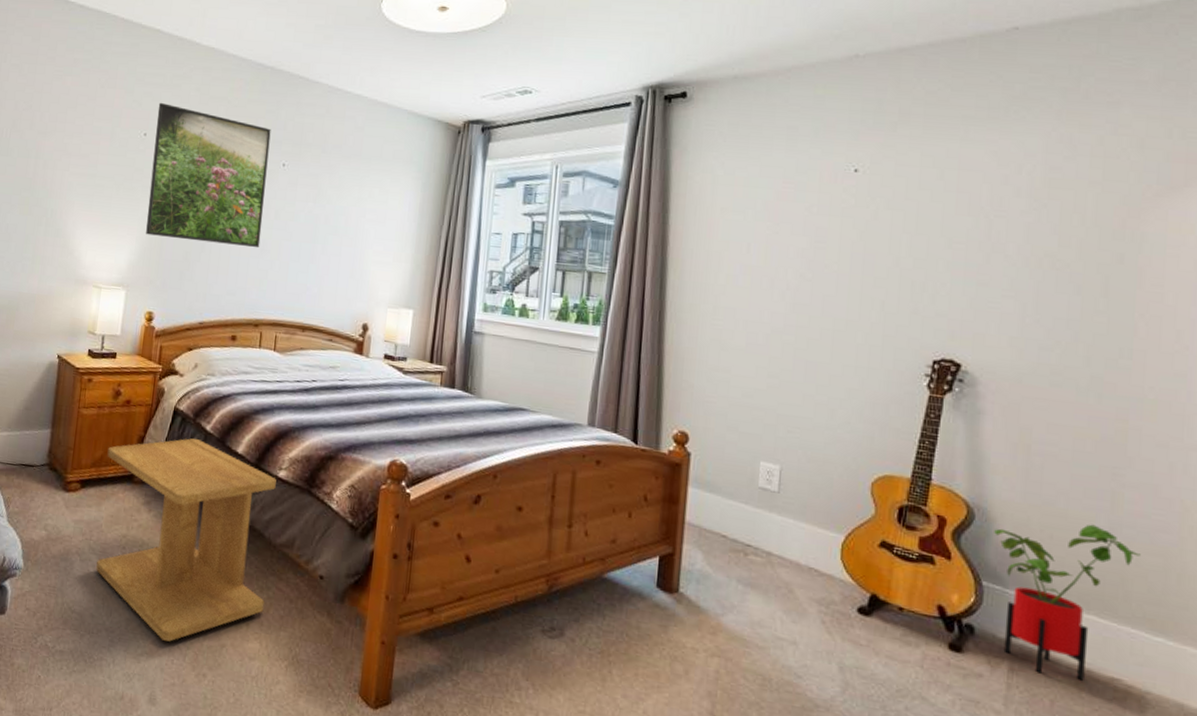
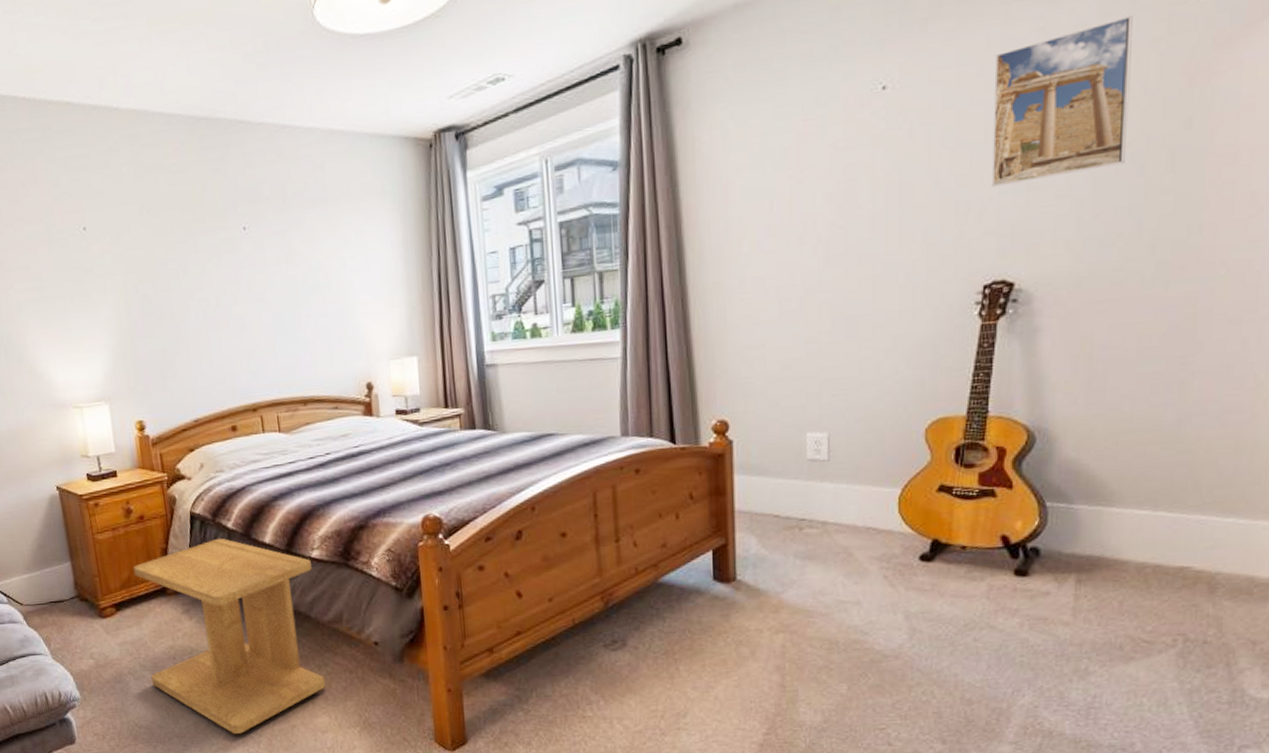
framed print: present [146,102,271,248] -> none [90,187,239,340]
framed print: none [944,157,1073,281] -> present [991,15,1133,187]
house plant: present [994,524,1141,681] -> none [1057,420,1211,579]

